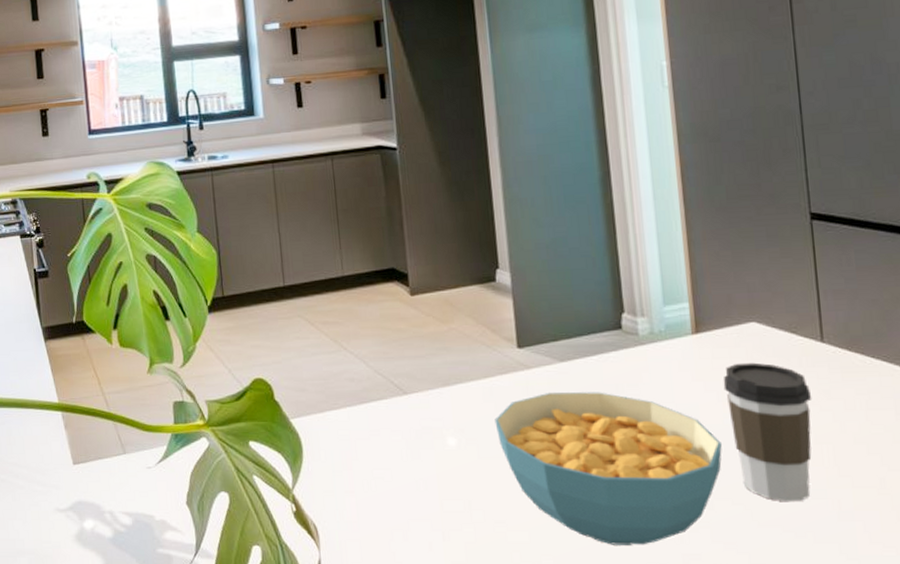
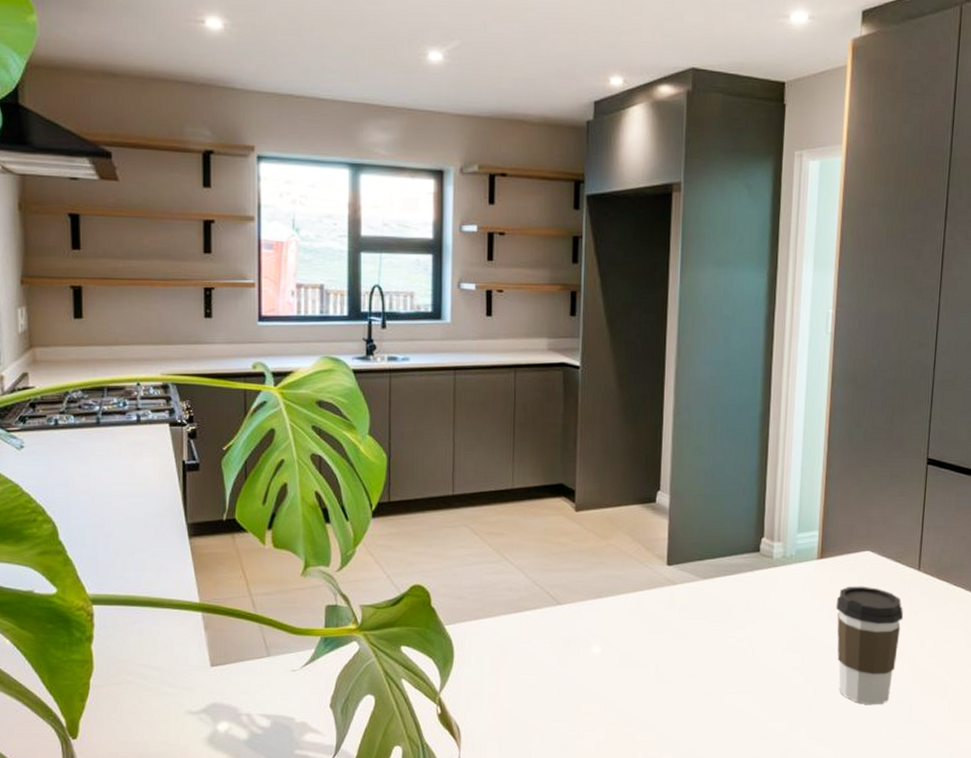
cereal bowl: present [494,392,722,545] -> none [638,607,827,742]

